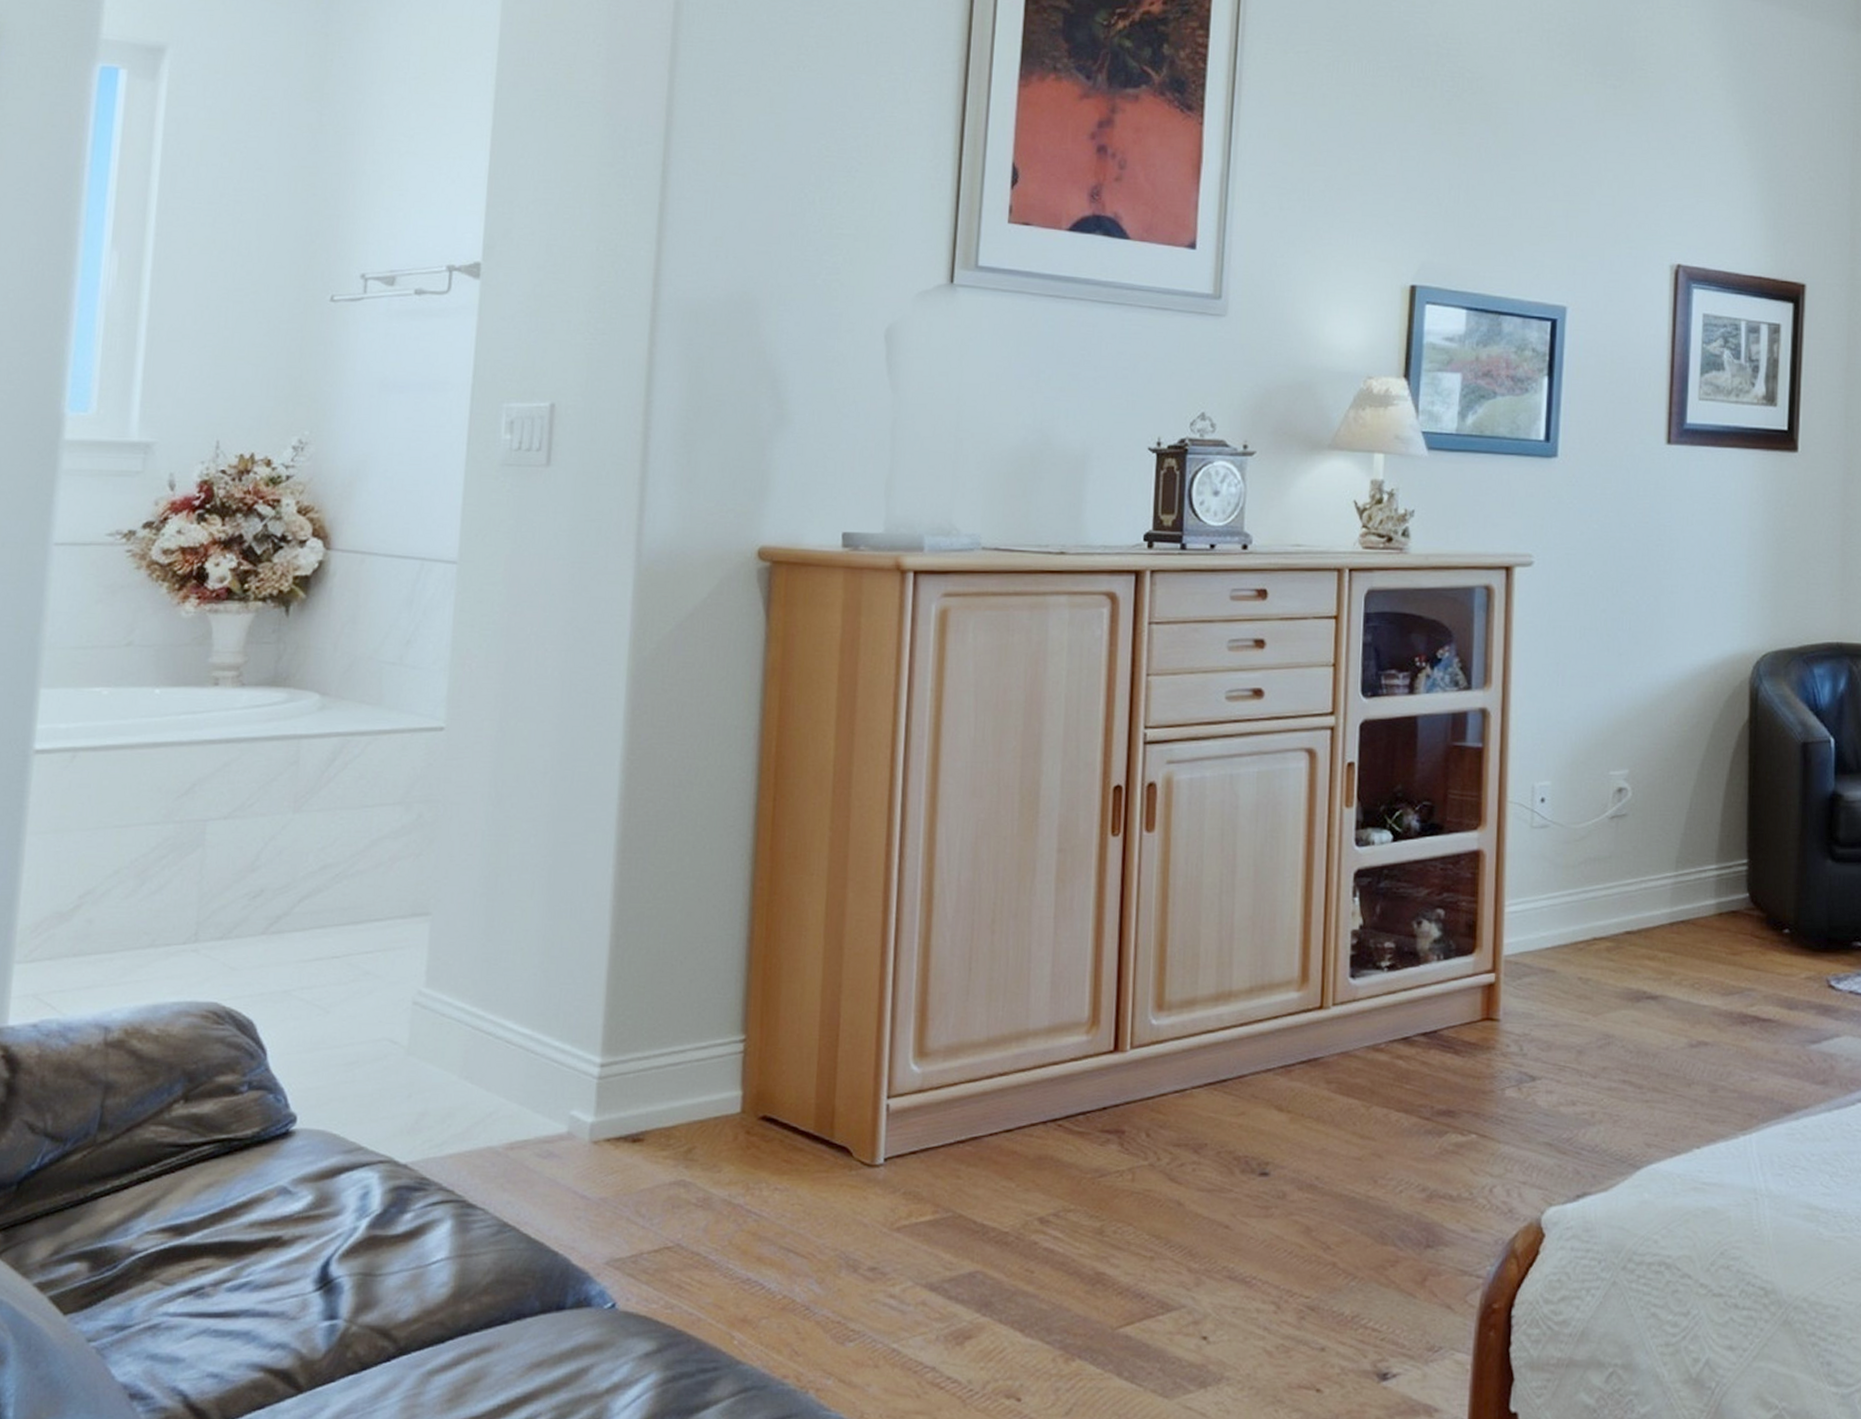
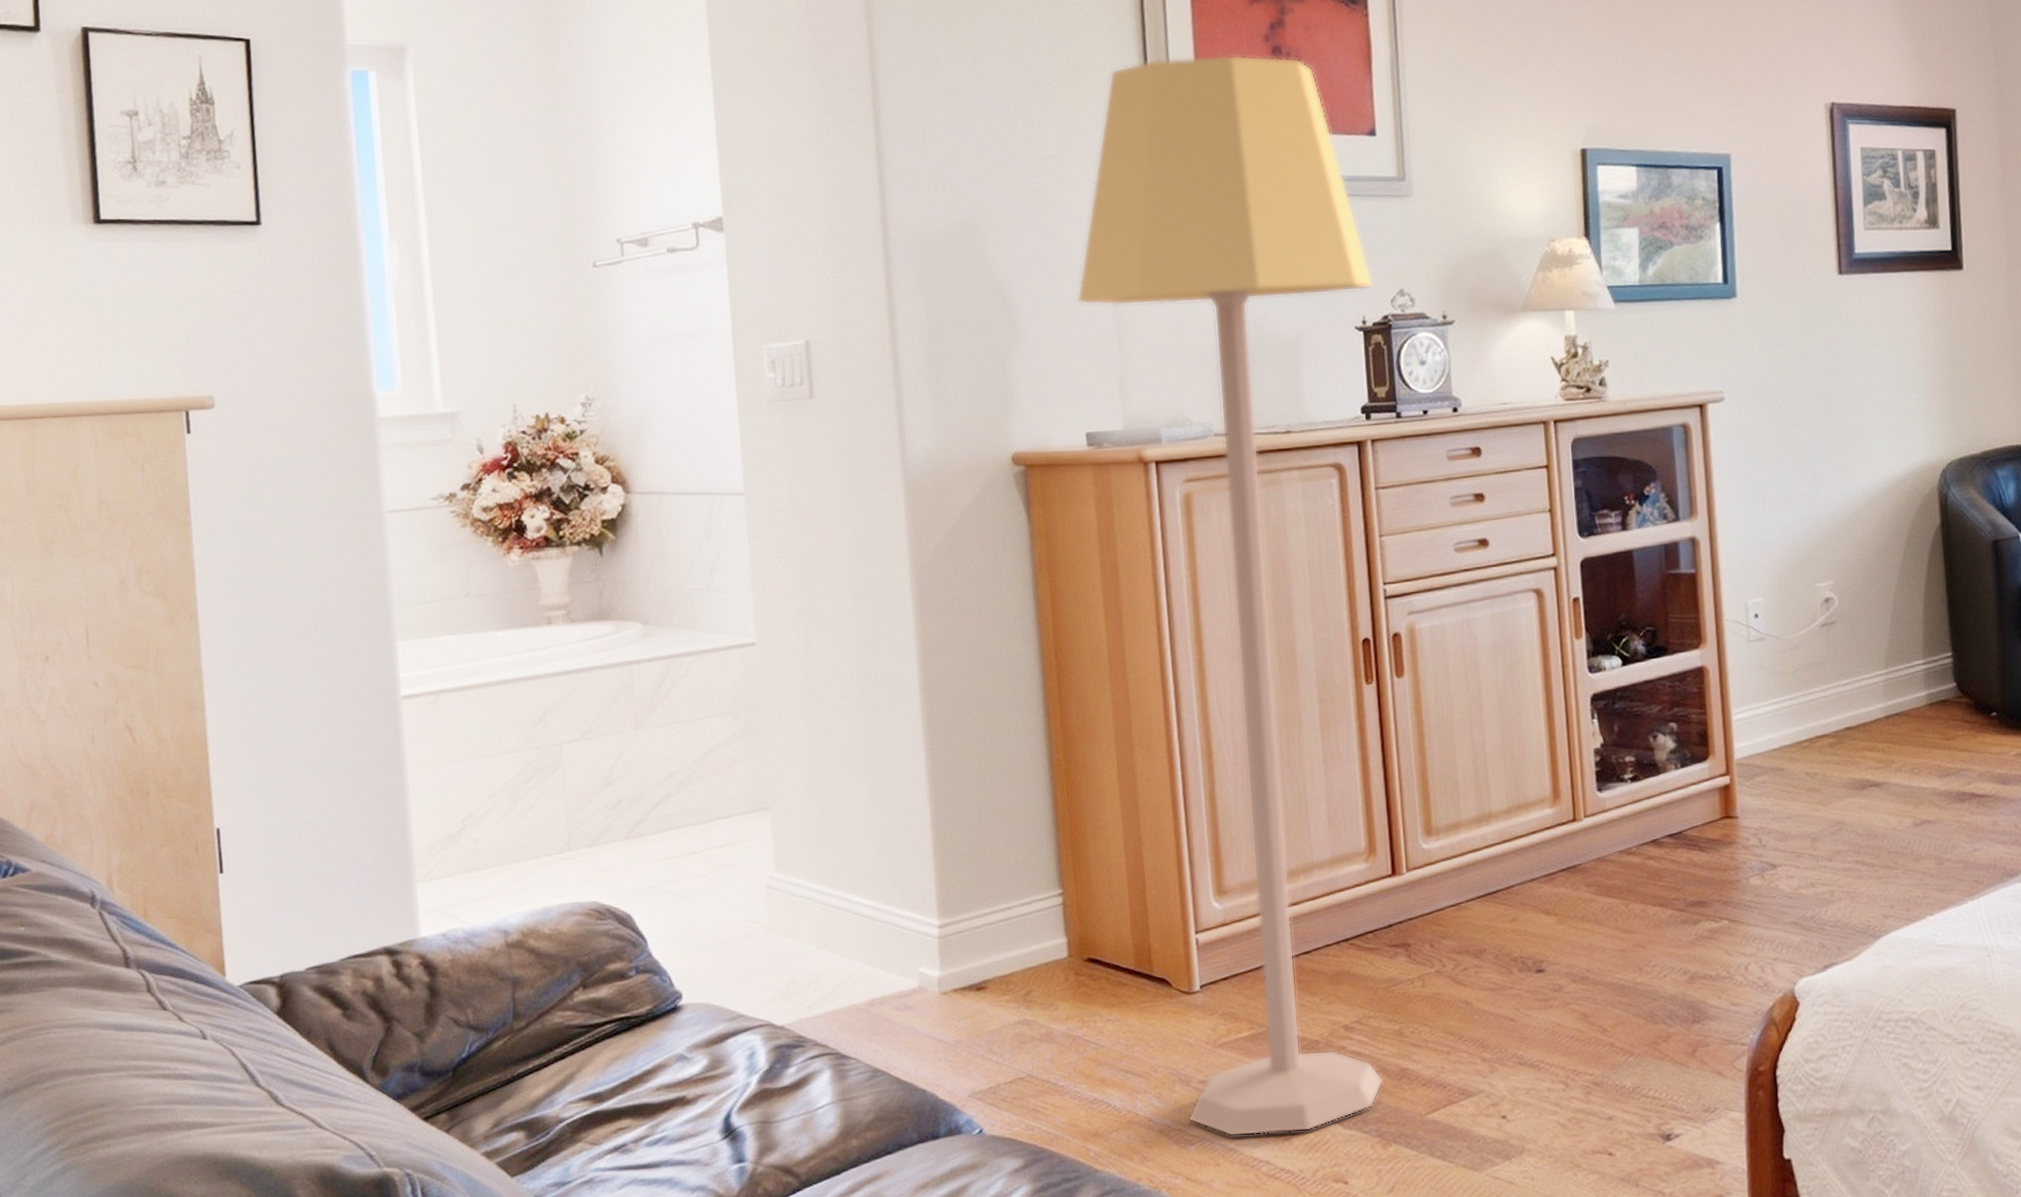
lamp: none [851,146,1175,1336] -> present [1076,55,1384,1137]

